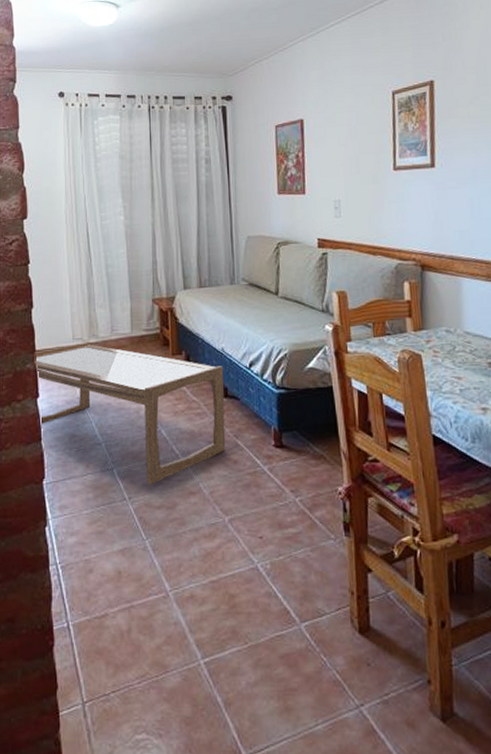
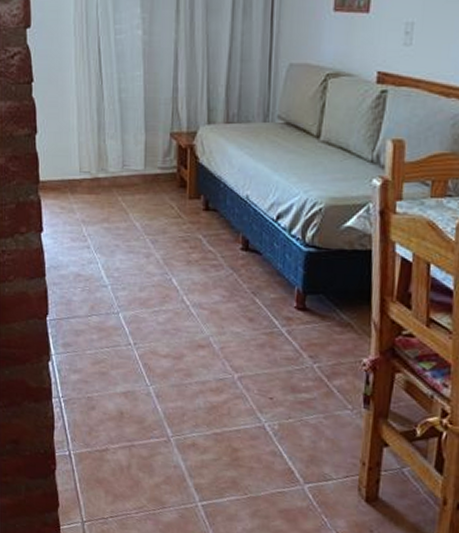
coffee table: present [34,342,226,485] -> none [38,176,247,334]

